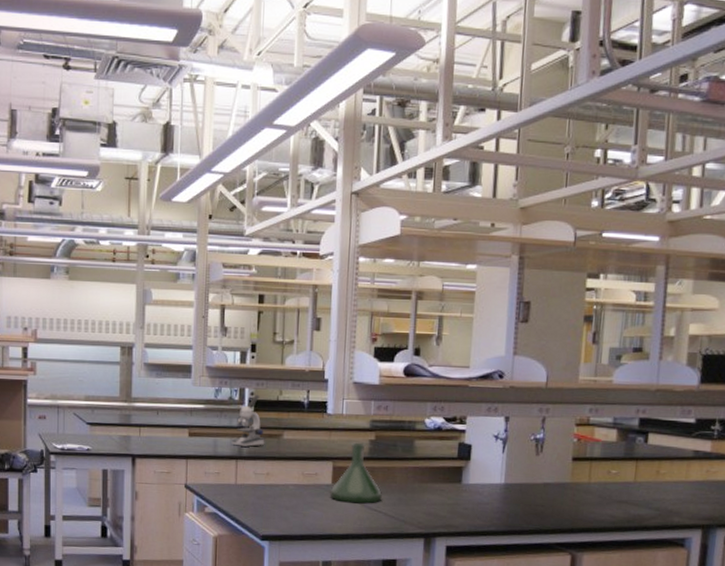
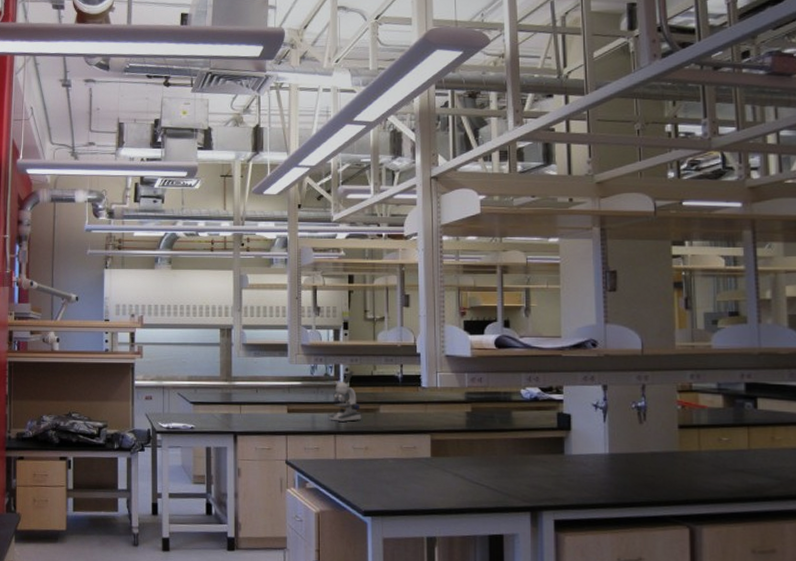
flask: present [329,442,383,504] -> none [429,414,484,477]

